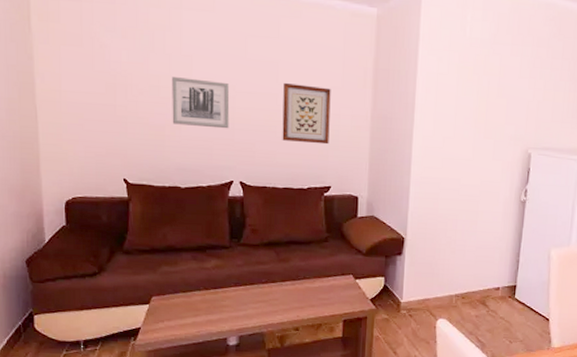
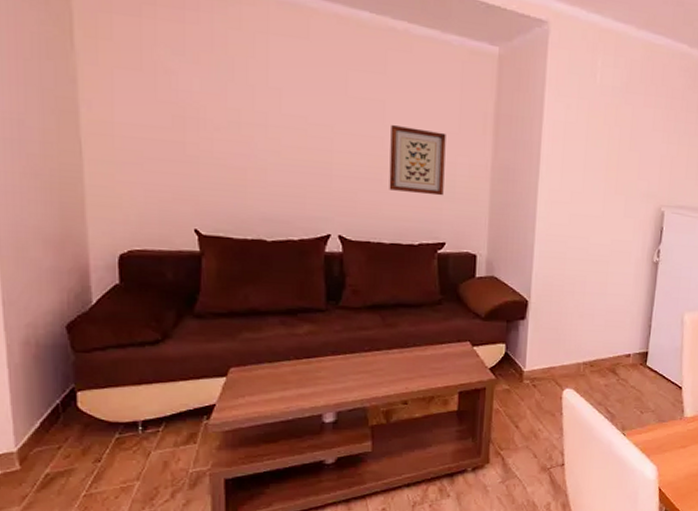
wall art: present [172,77,230,129] -> none [256,112,327,175]

